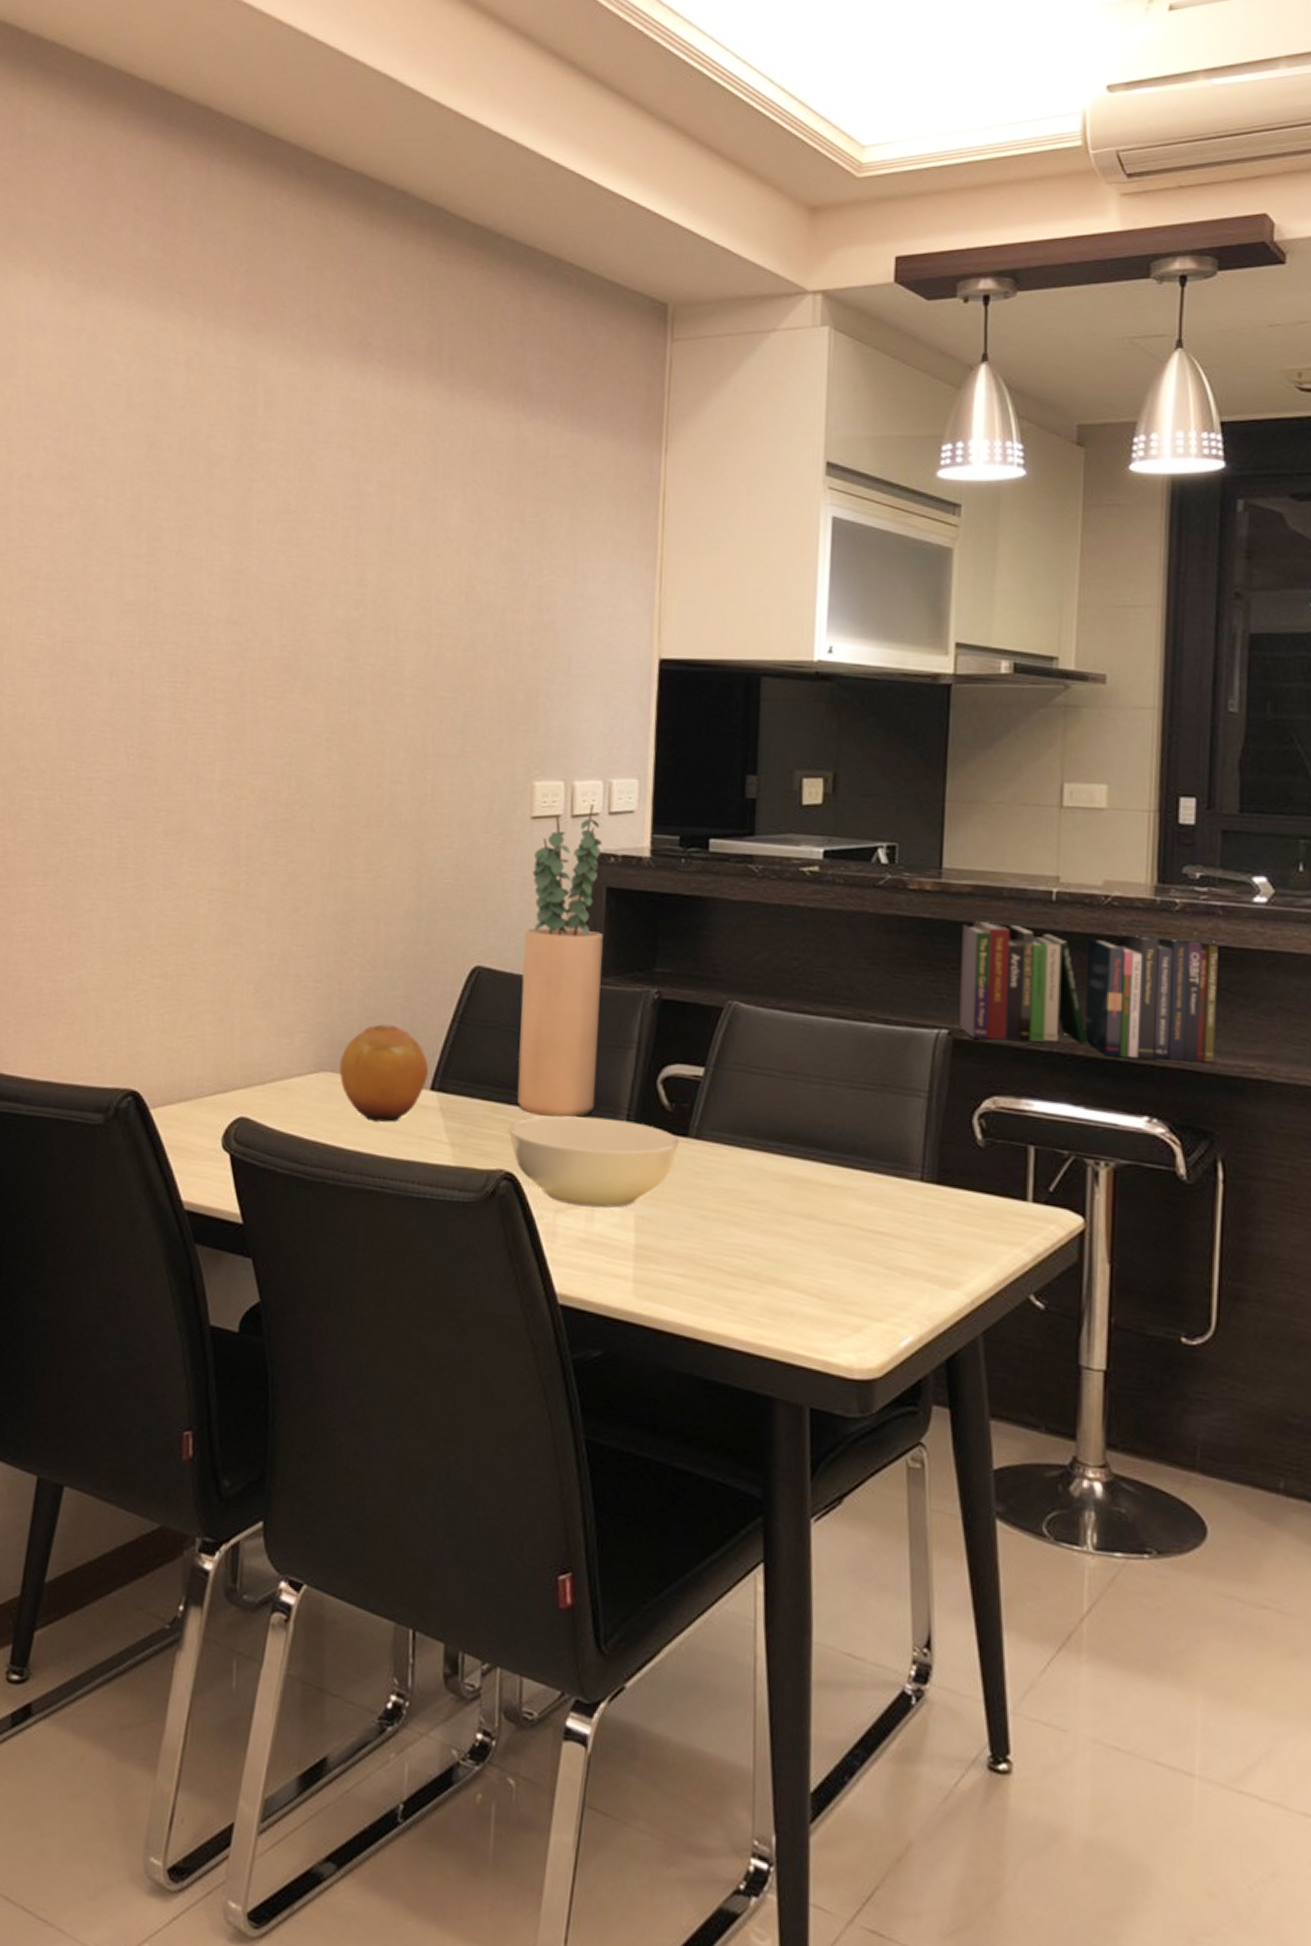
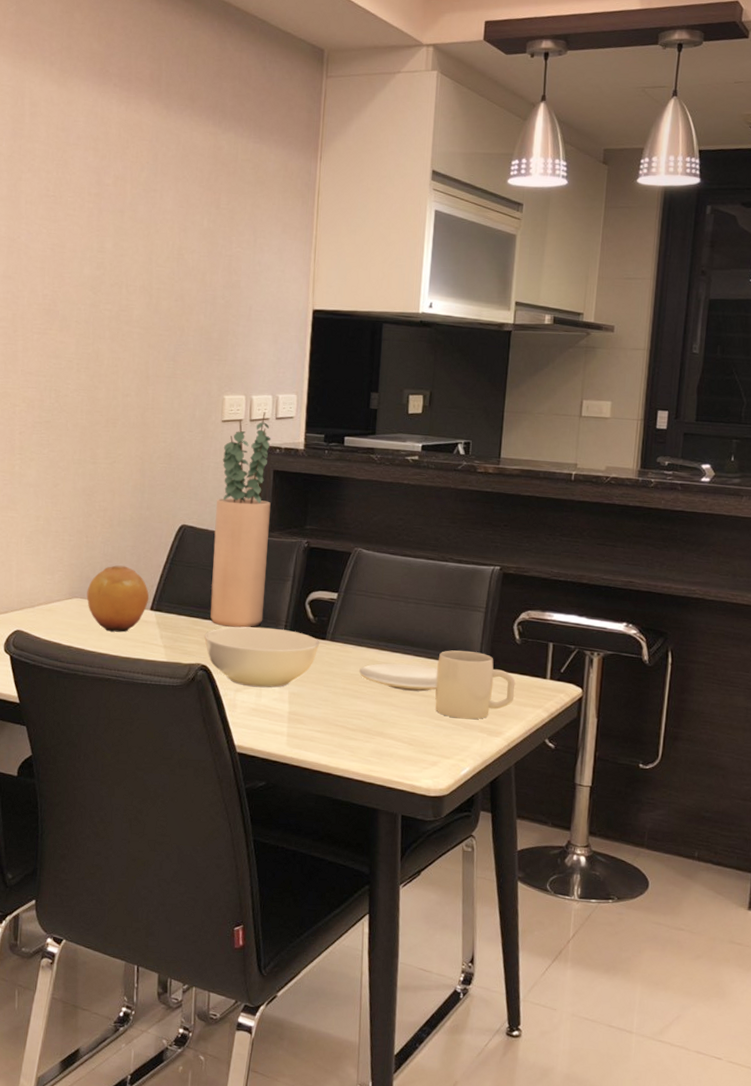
plate: none [738,1173,858,1218] -> present [358,663,437,692]
mug: none [855,1155,979,1262] -> present [435,650,516,720]
books: present [959,920,1088,1045] -> none [507,493,591,576]
books: present [1085,933,1218,1063] -> none [588,502,677,588]

